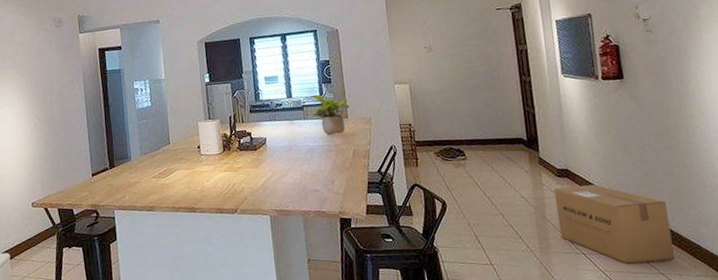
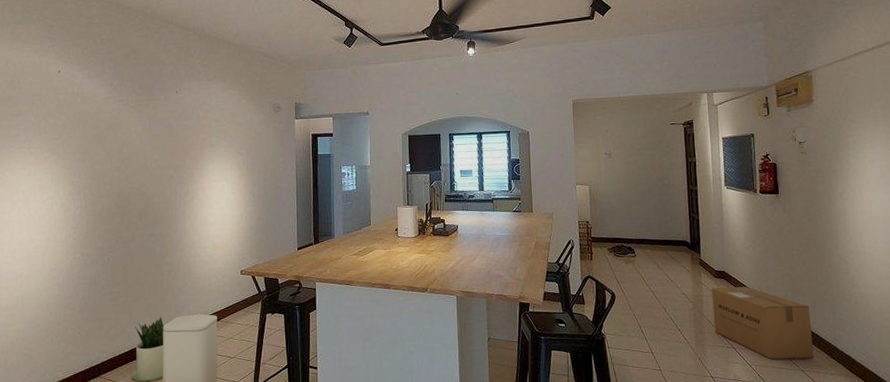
potted plant: present [312,94,350,136] -> none [500,189,535,227]

